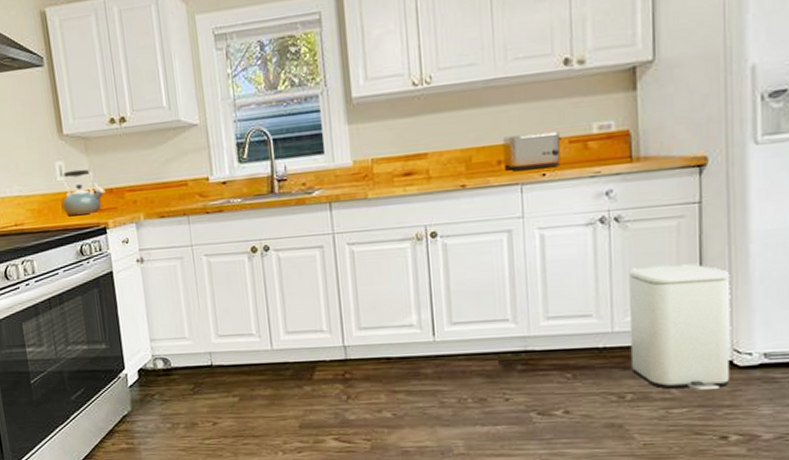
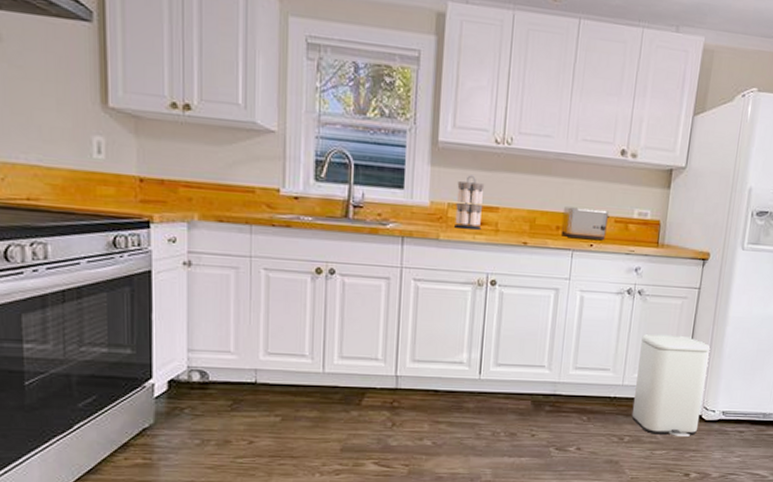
kettle: present [61,169,106,217] -> none [94,149,155,204]
spice rack: none [378,125,412,184] -> present [454,175,485,231]

